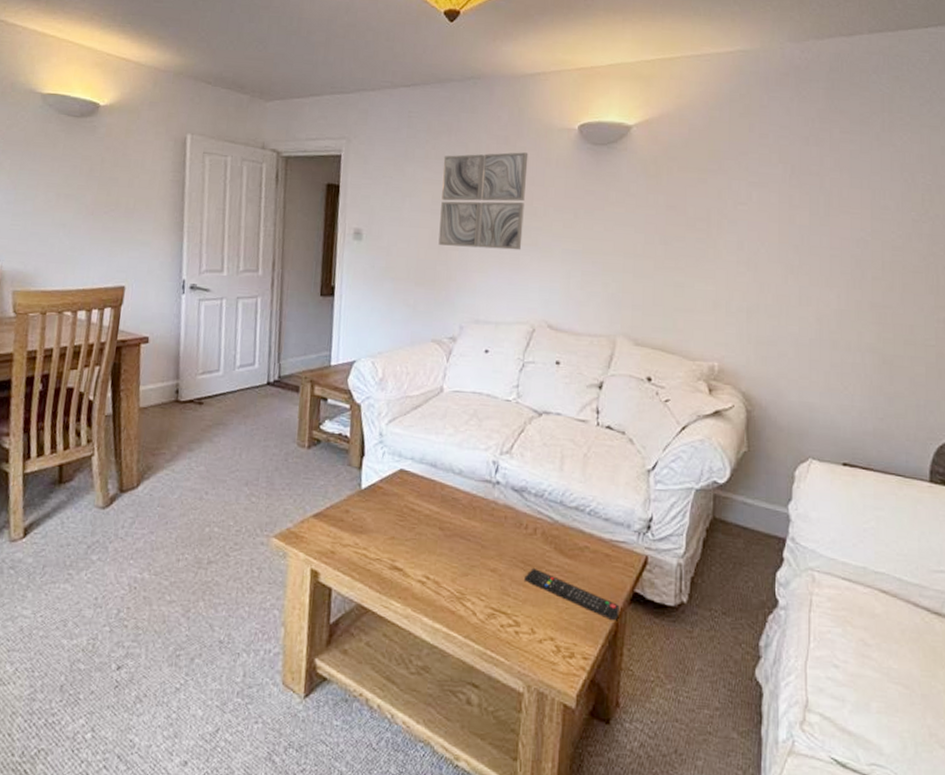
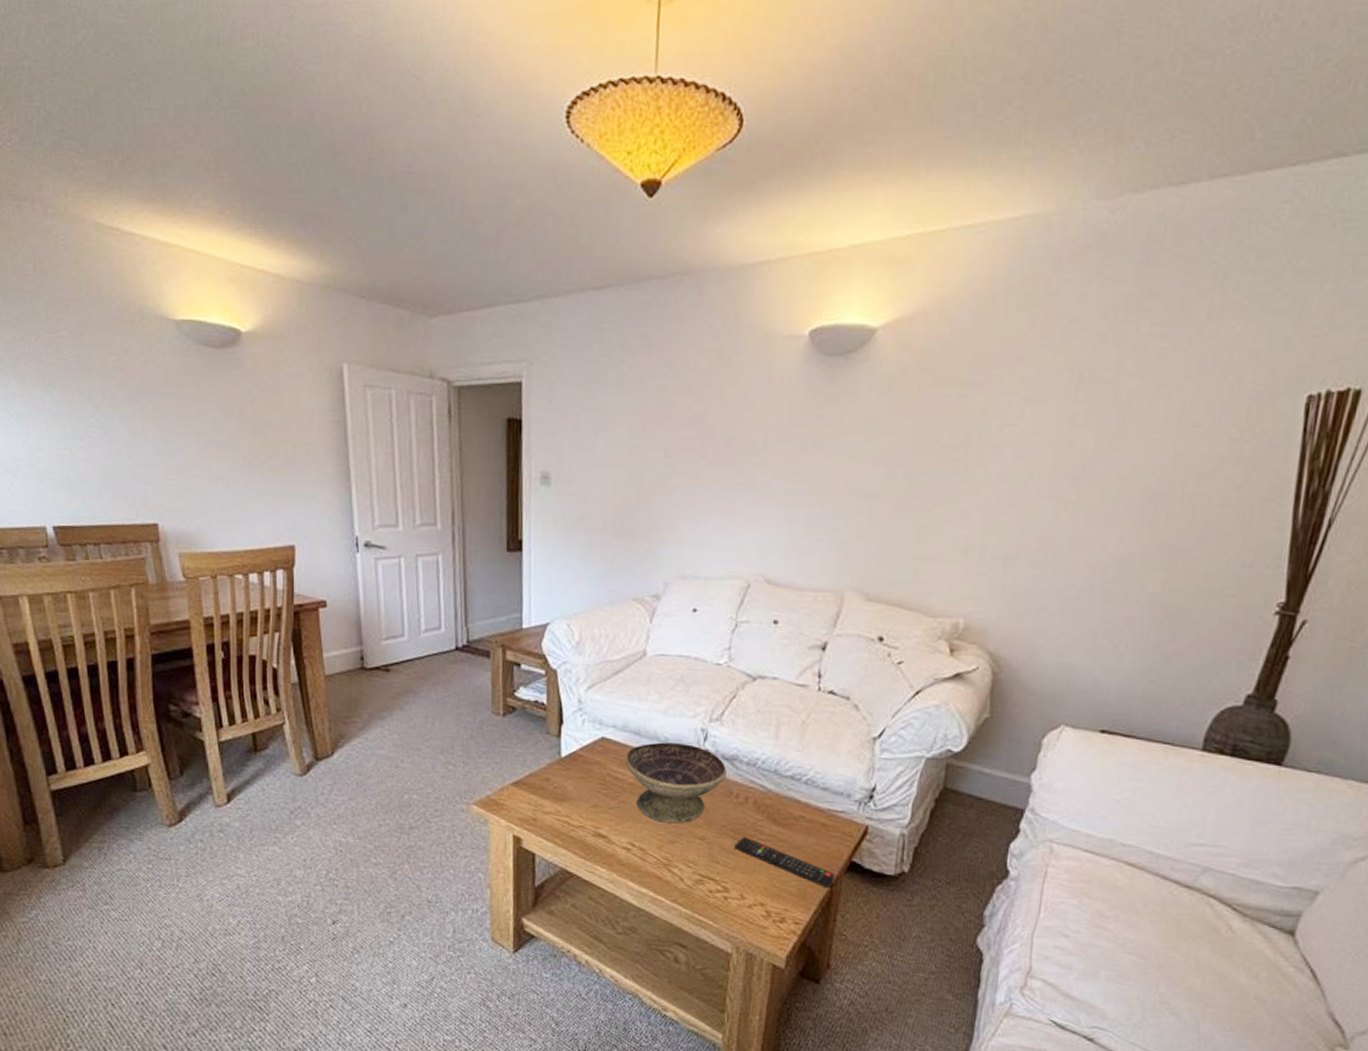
decorative bowl: none [422,474,516,555] -> present [625,742,727,824]
wall art: present [438,152,528,251] -> none [638,369,746,492]

